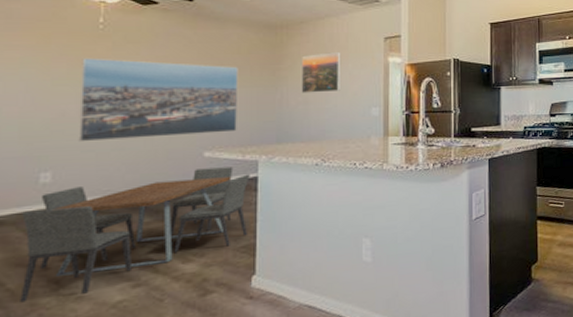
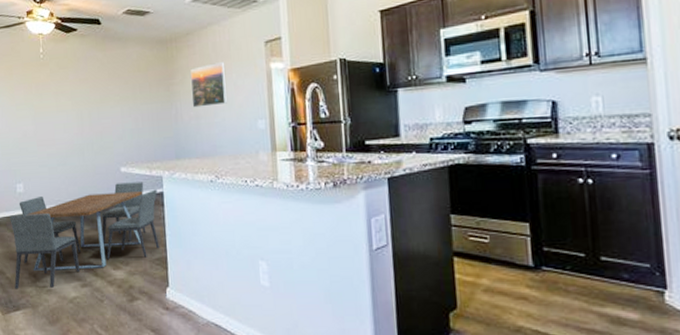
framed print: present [79,57,239,142] -> none [32,84,143,158]

